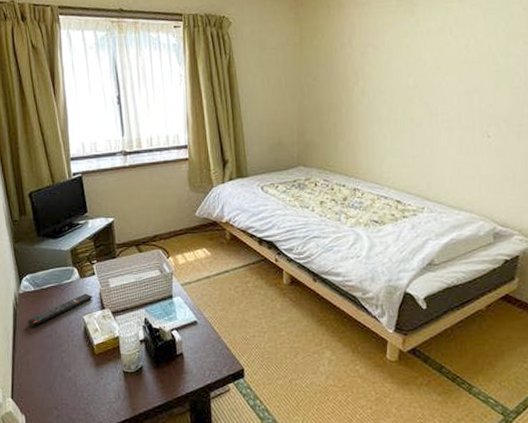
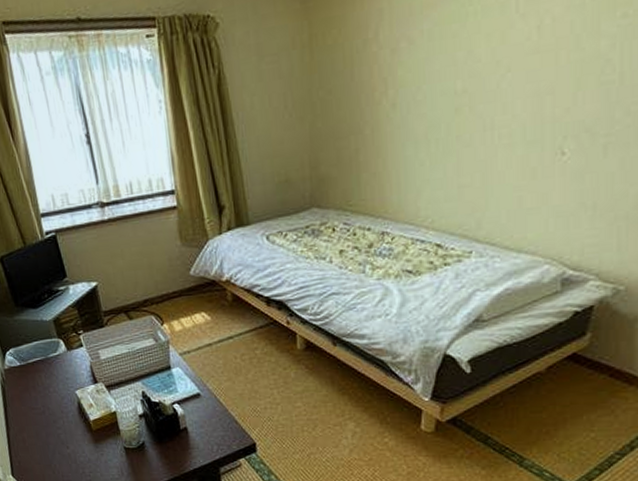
remote control: present [27,293,93,327] -> none [16,367,84,404]

